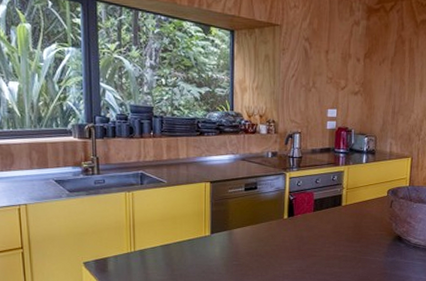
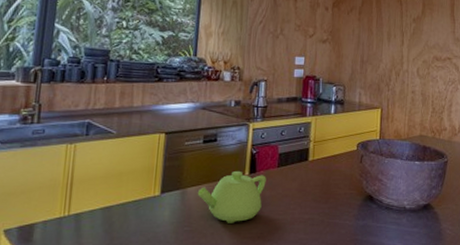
teapot: none [242,214,303,259] -> present [197,170,266,223]

